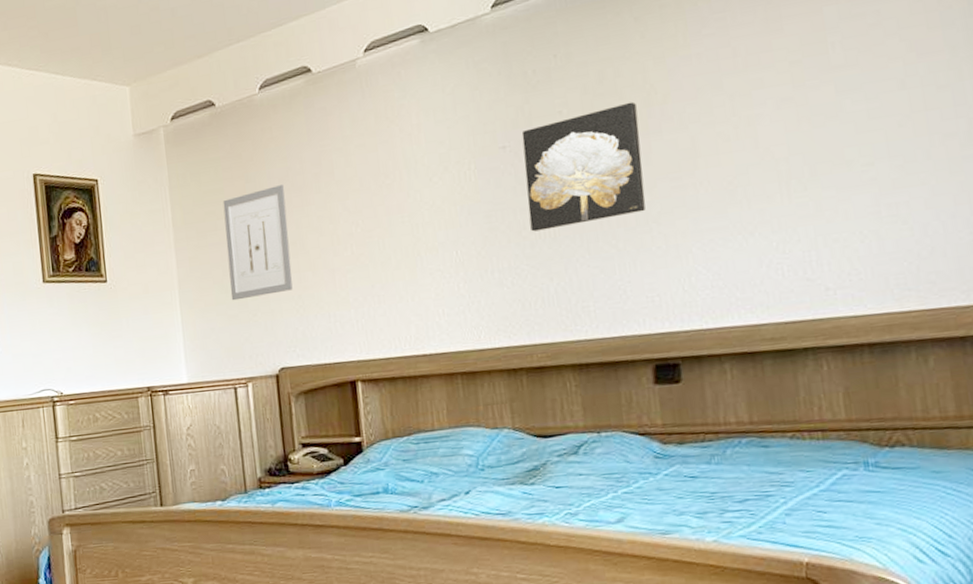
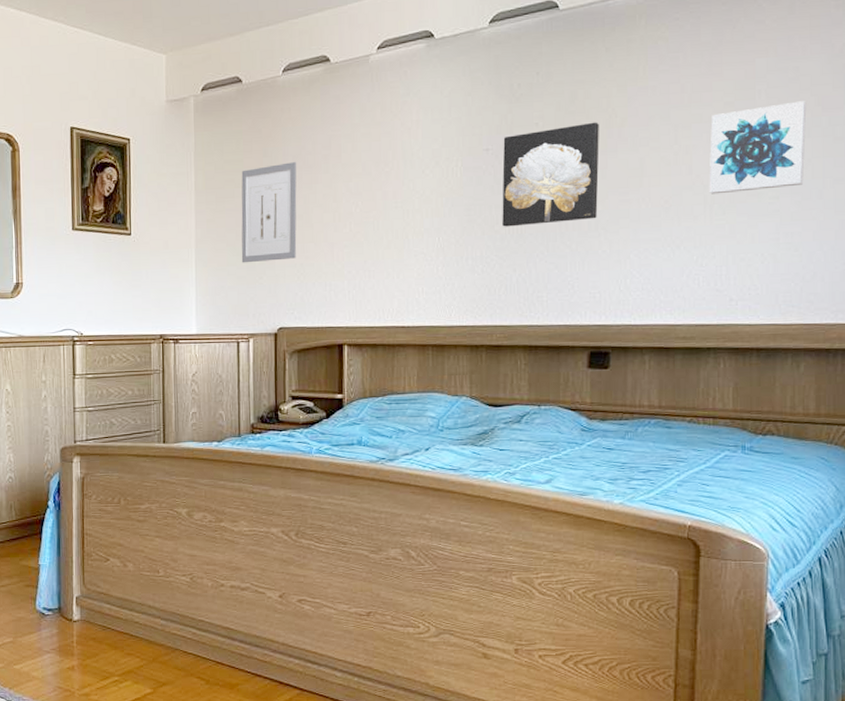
wall art: none [775,48,904,169] -> present [709,101,807,195]

